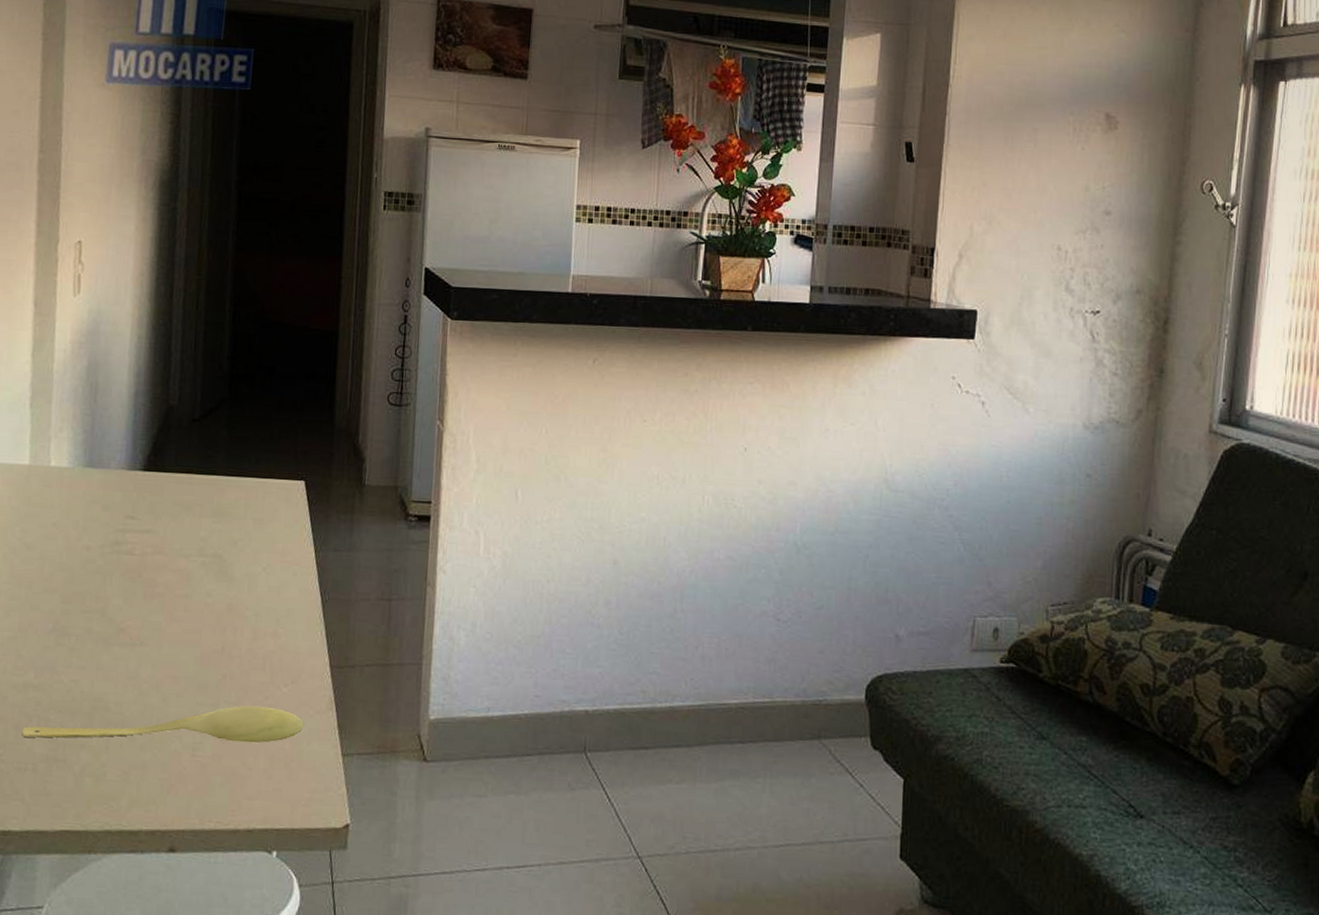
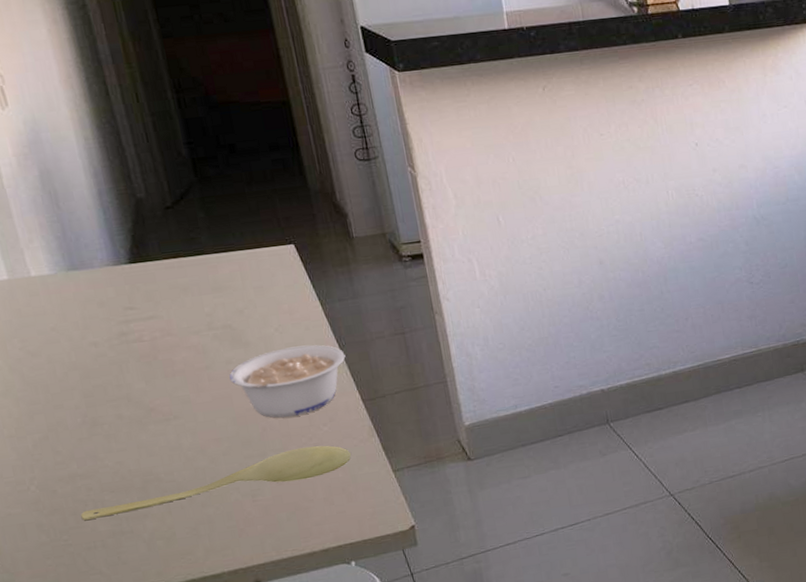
legume: none [205,591,325,669] -> present [229,345,346,418]

